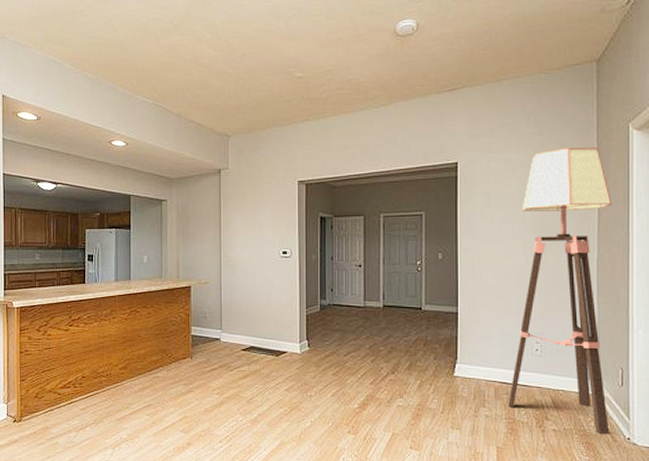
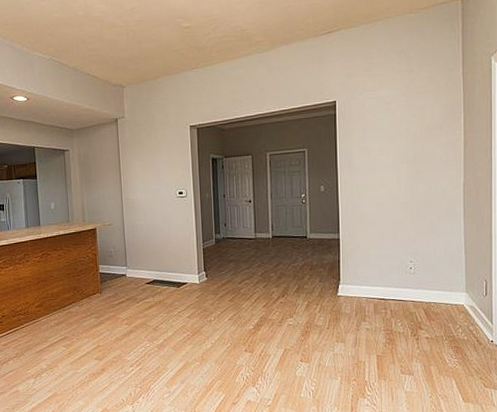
floor lamp: present [508,147,613,435] -> none [386,81,477,339]

